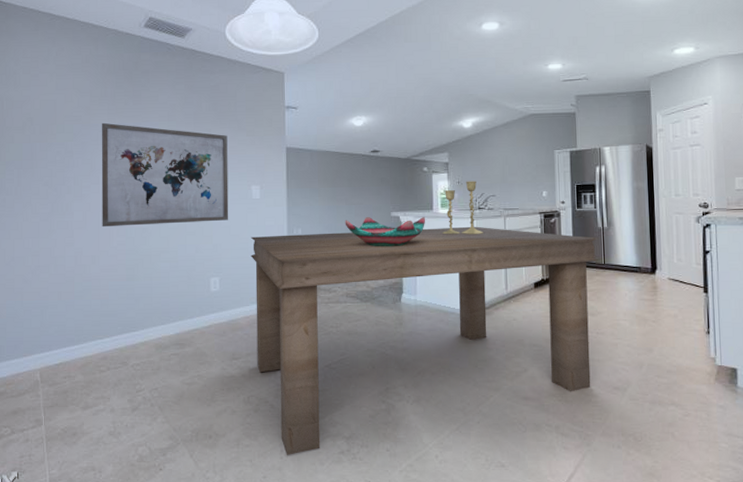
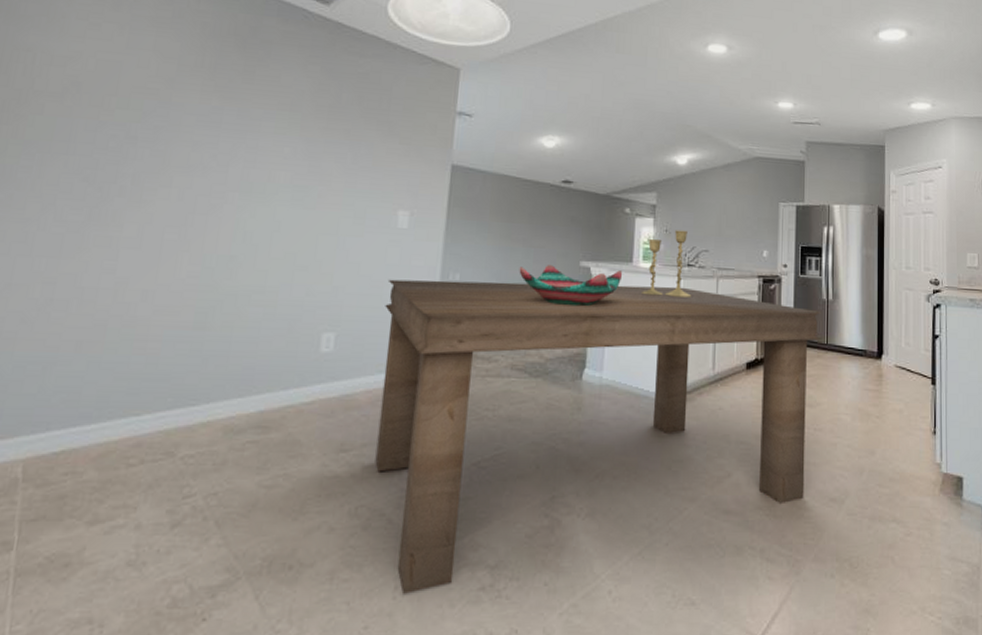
wall art: present [101,122,229,227] -> none [166,102,373,255]

